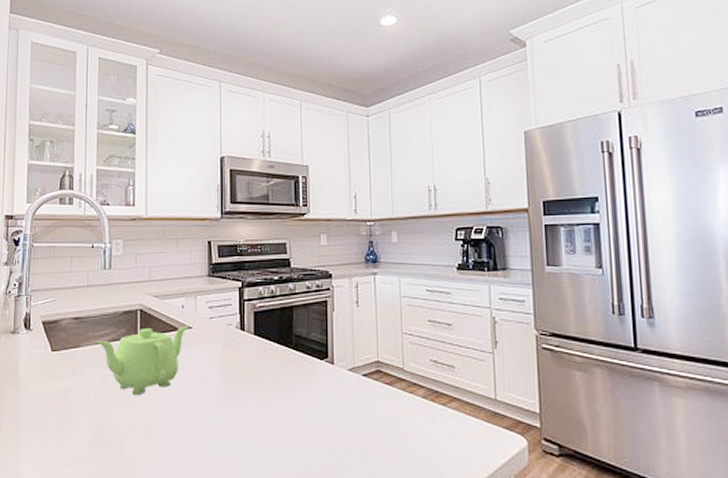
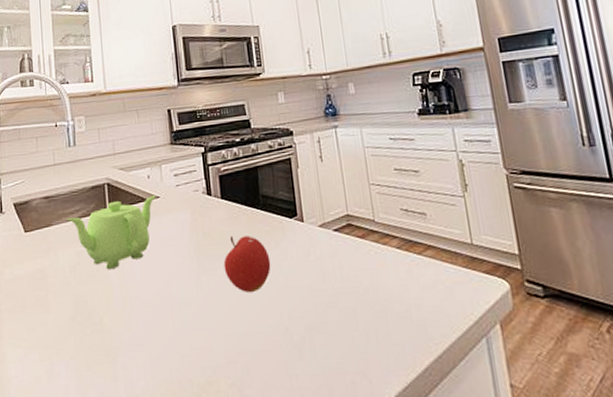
fruit: none [250,372,297,428] -> present [223,236,271,292]

